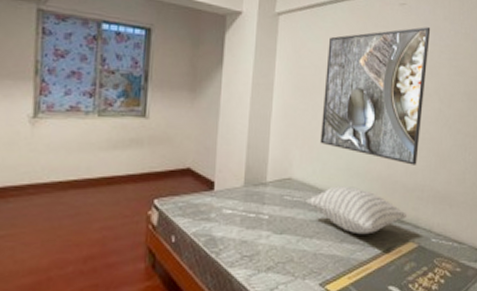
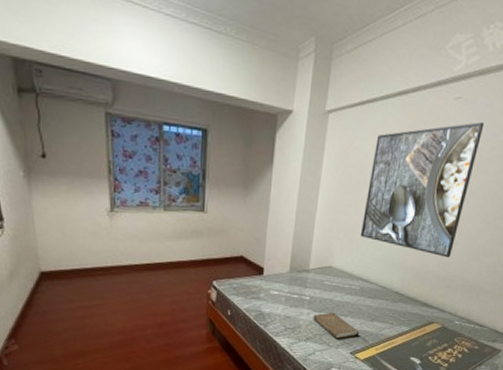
book: none [273,233,327,267] -> present [313,312,359,339]
pillow: present [306,186,406,235] -> none [343,274,434,316]

